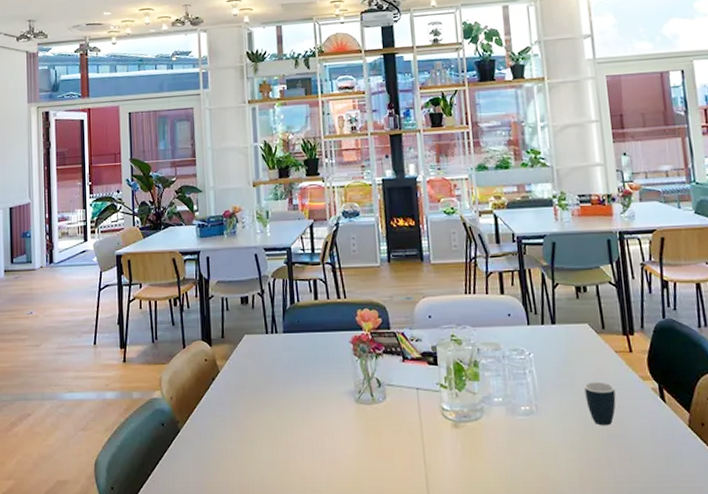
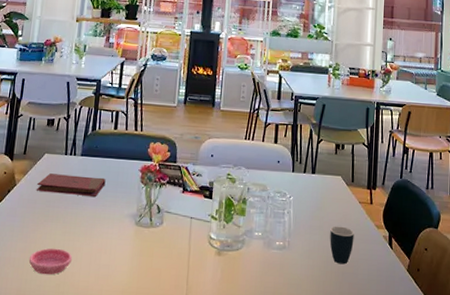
book: none [241,354,315,377] -> present [36,173,106,197]
saucer: none [246,435,292,465] -> present [28,248,72,275]

